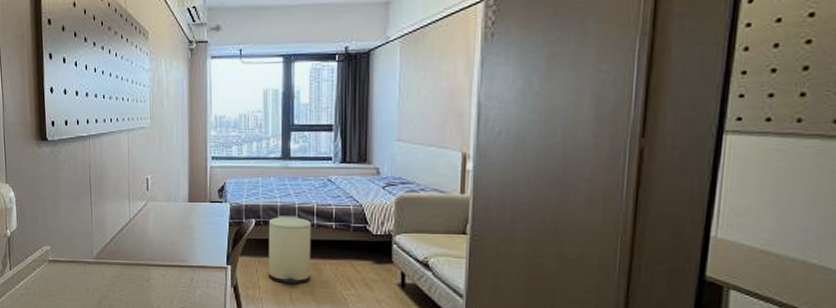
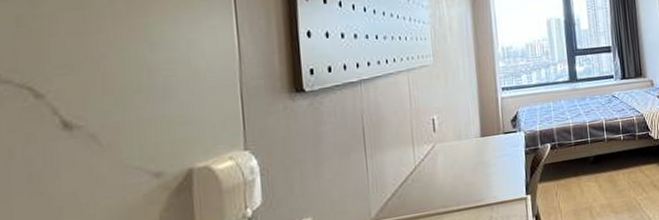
pedal bin: present [268,215,312,285] -> none [563,133,607,202]

